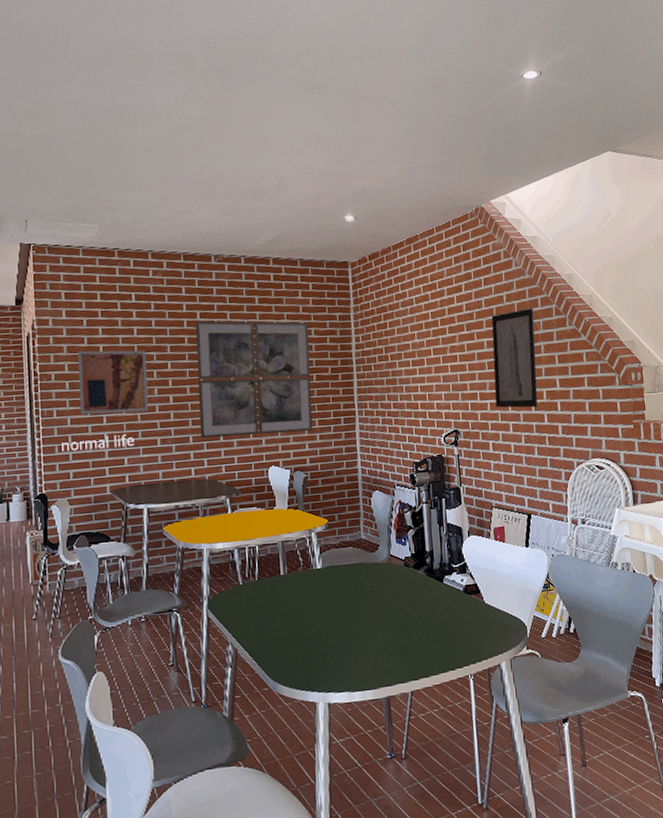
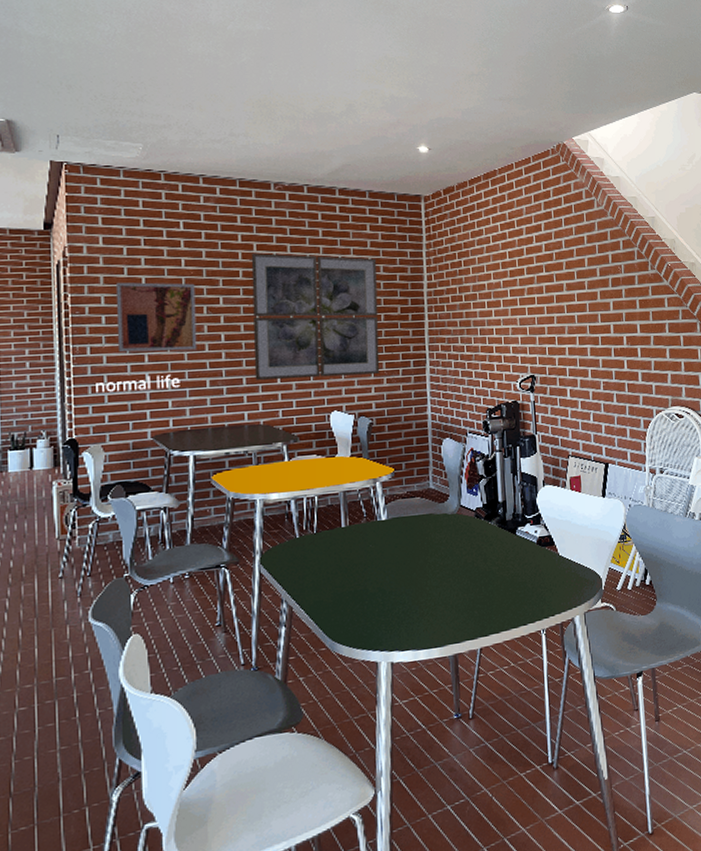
wall art: present [491,308,538,408] -> none [571,250,618,354]

